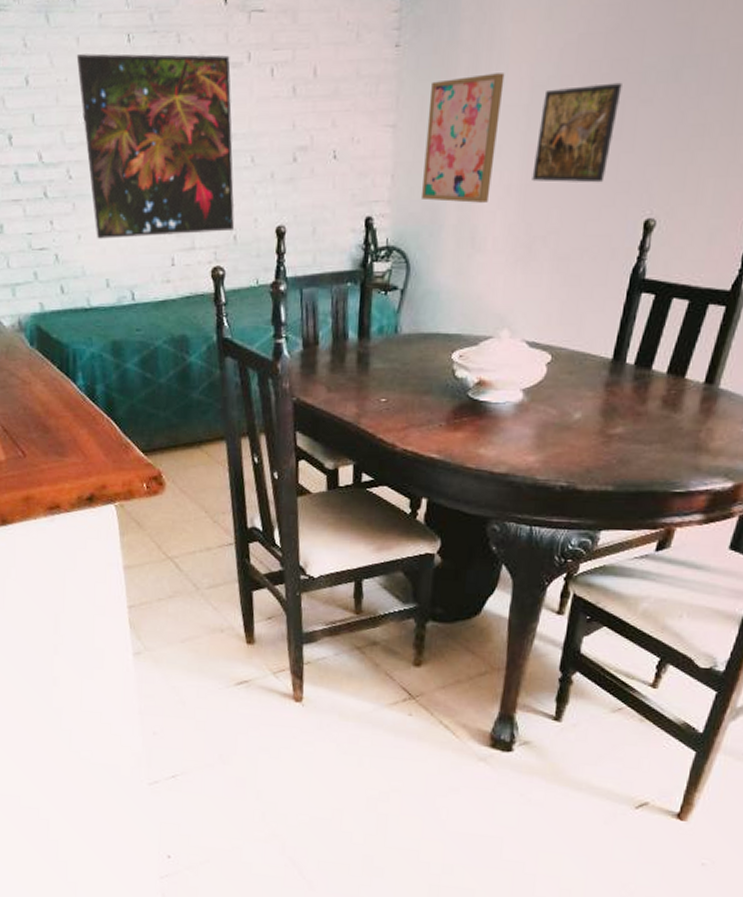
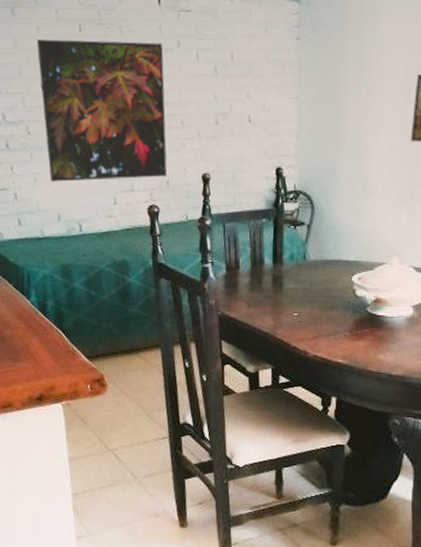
wall art: present [422,73,505,203] -> none [322,61,384,158]

